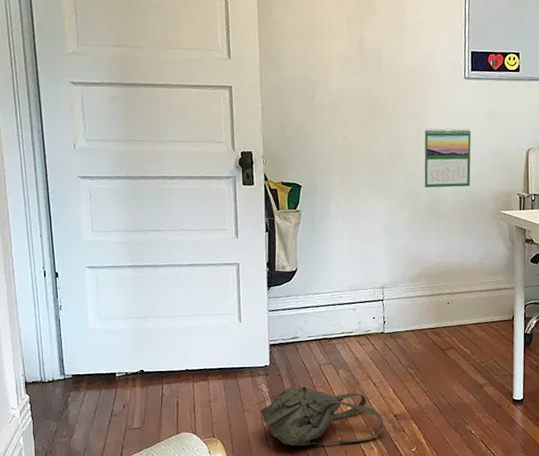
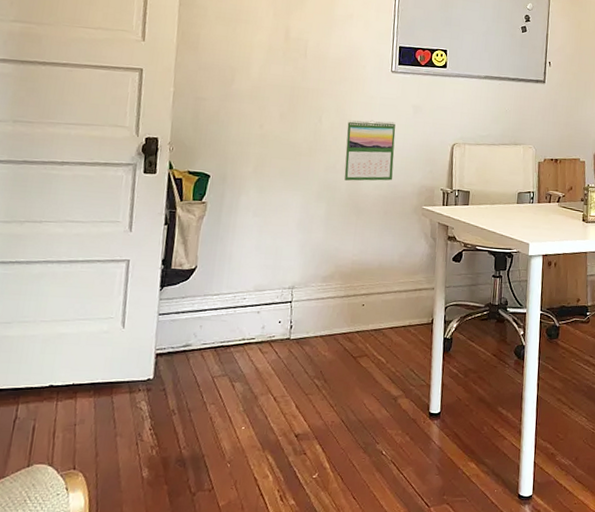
backpack: present [253,386,384,446] -> none [127,403,283,477]

